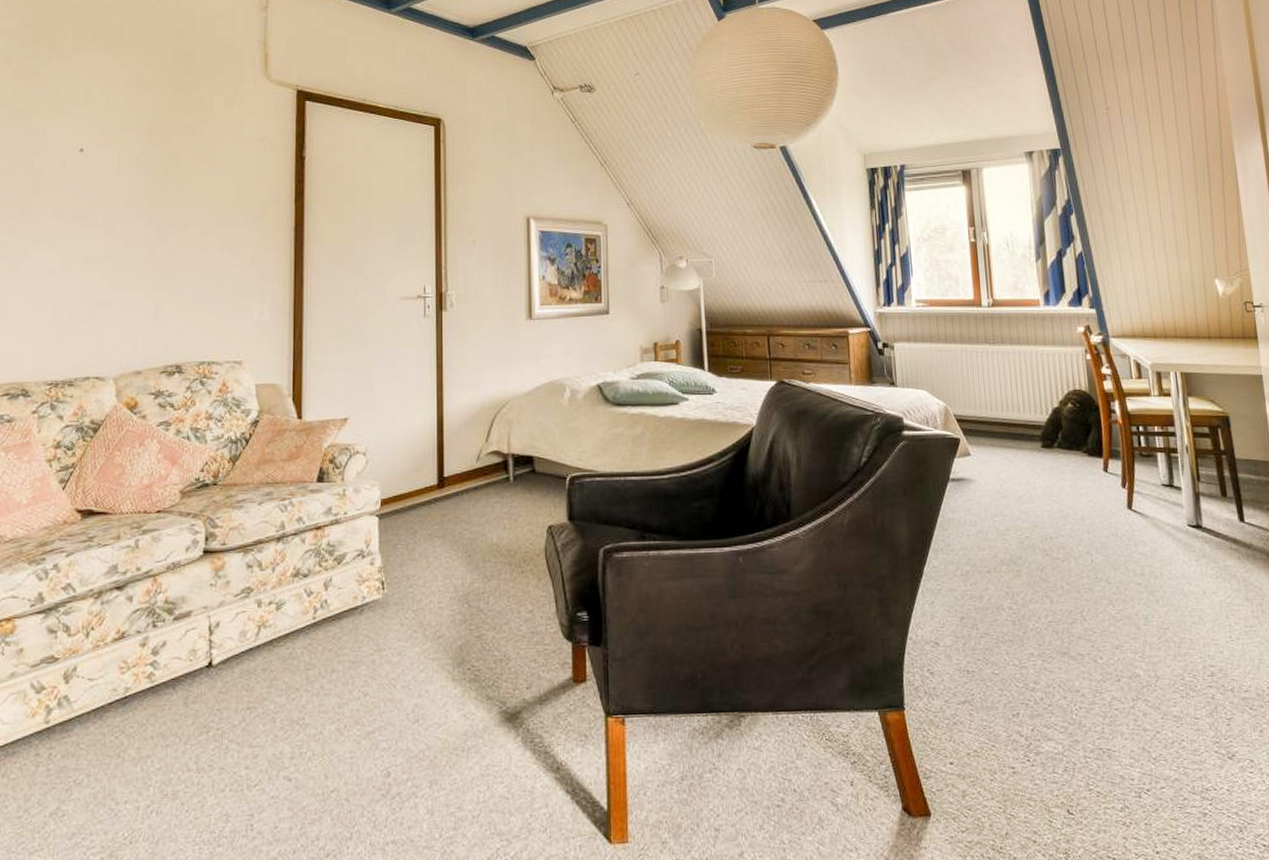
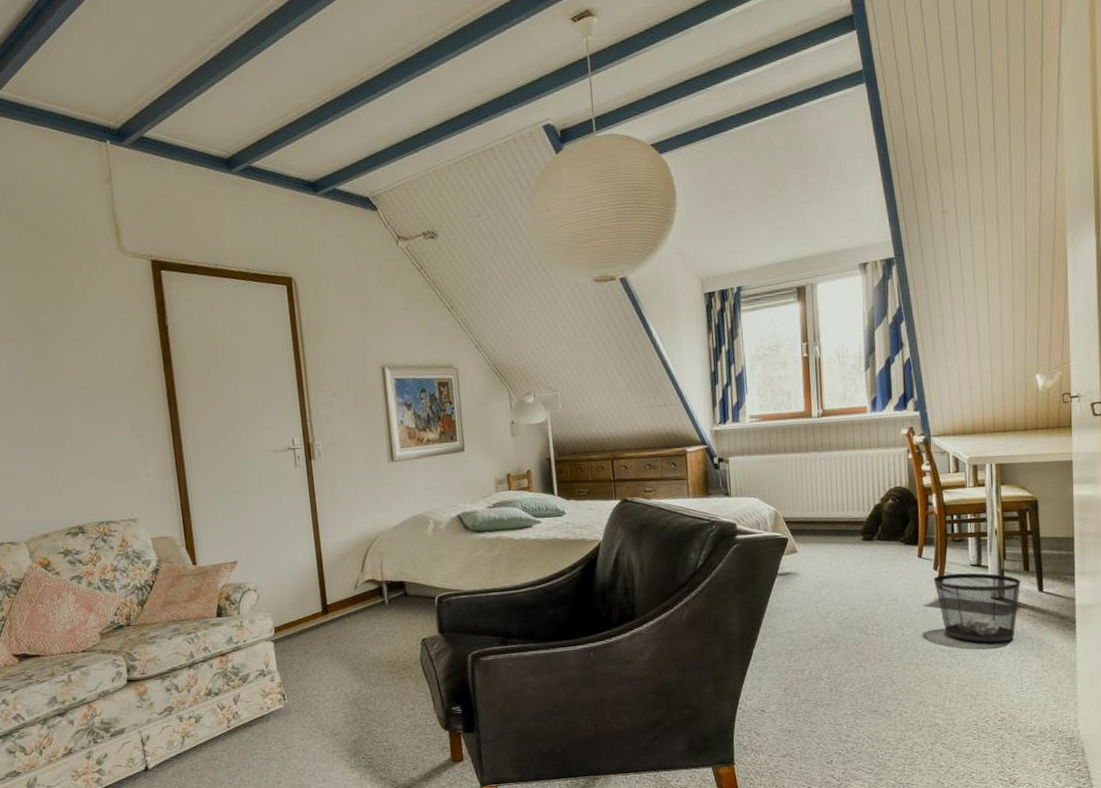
waste bin: none [1122,493,1219,579] -> present [933,573,1021,643]

